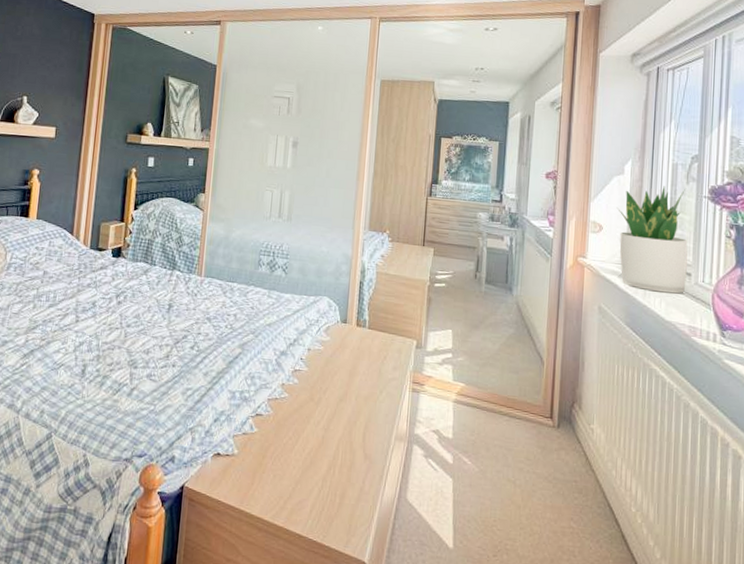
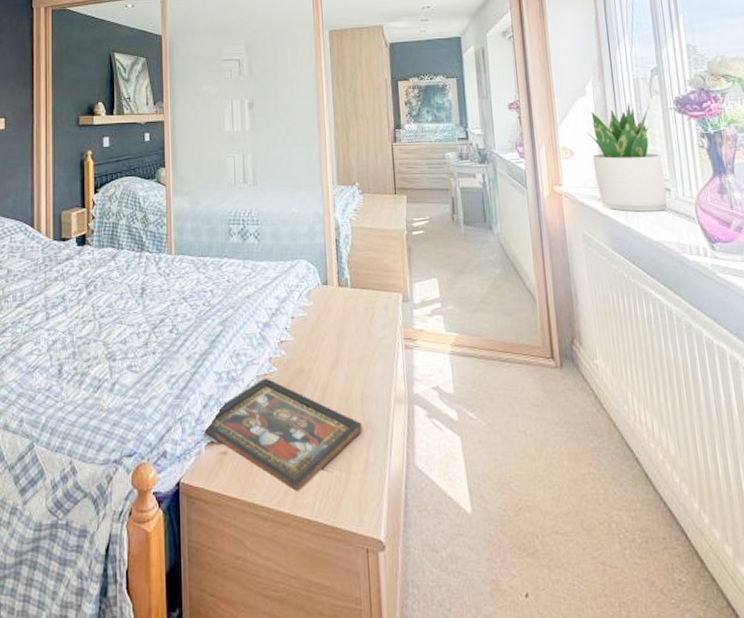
decorative tray: none [211,401,362,508] -> present [203,378,362,491]

